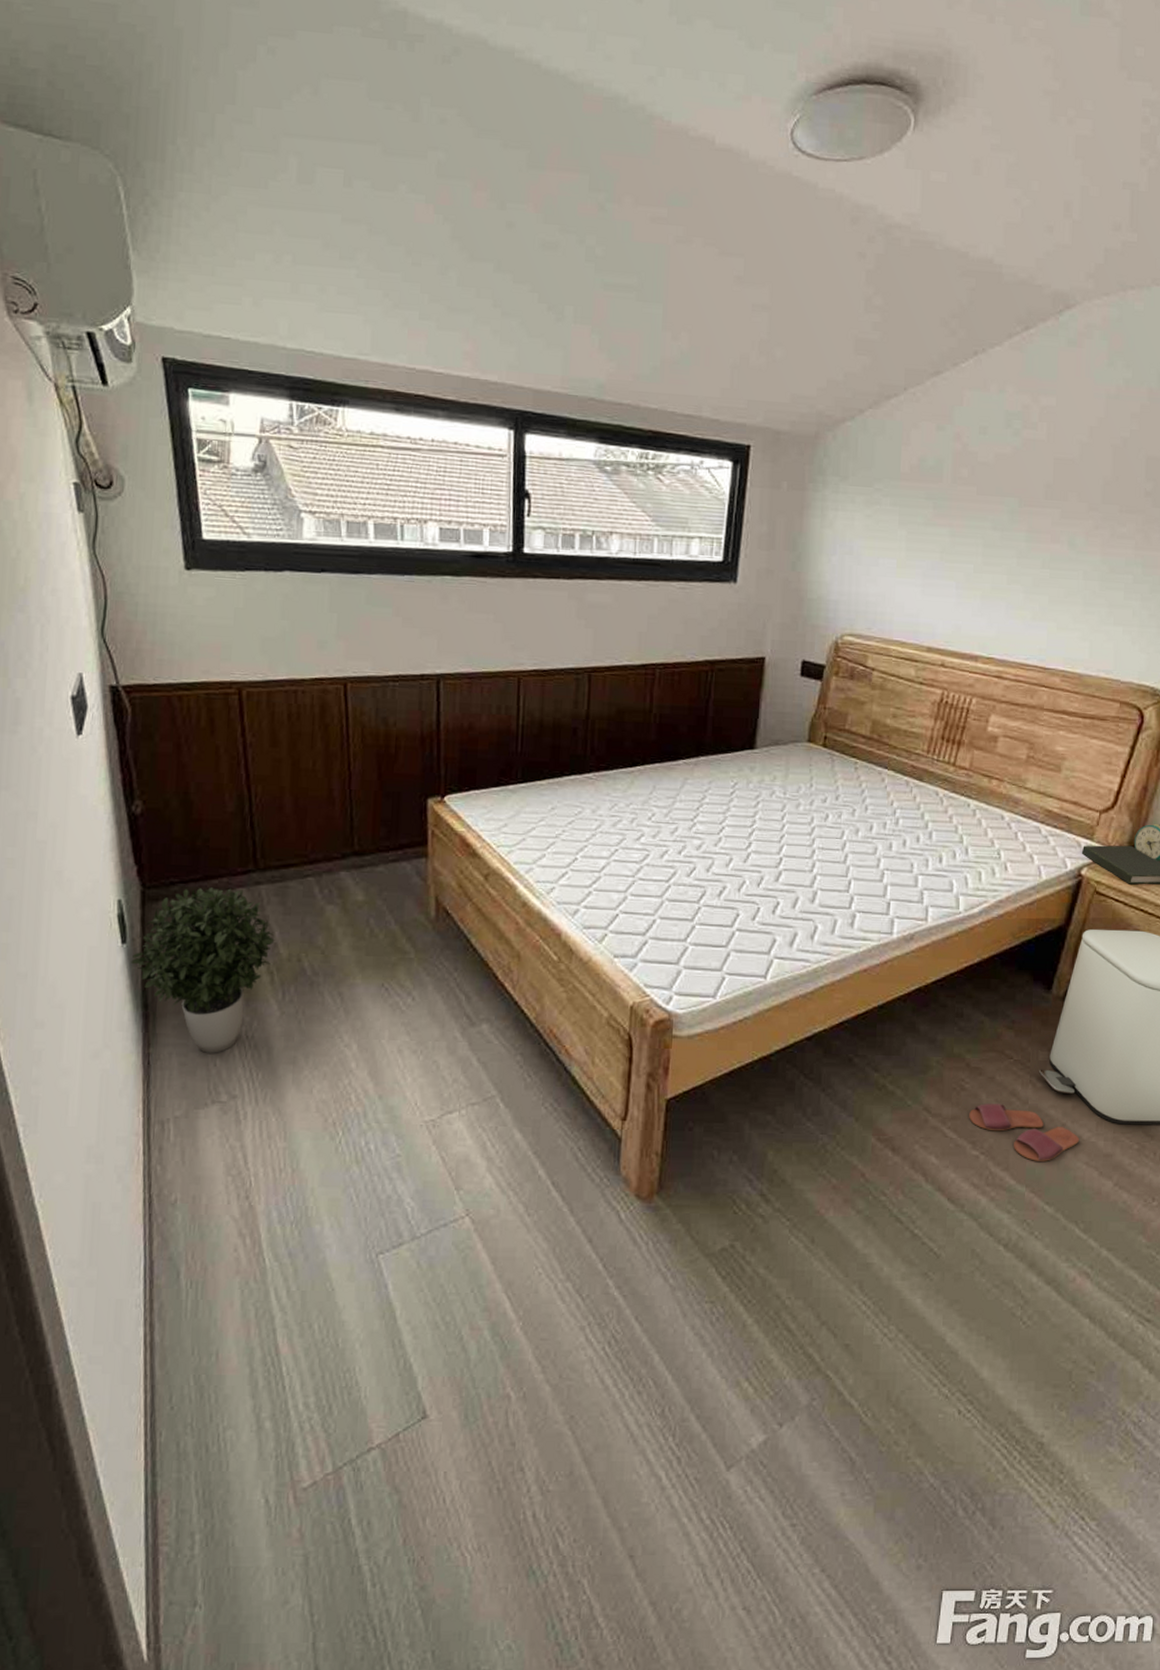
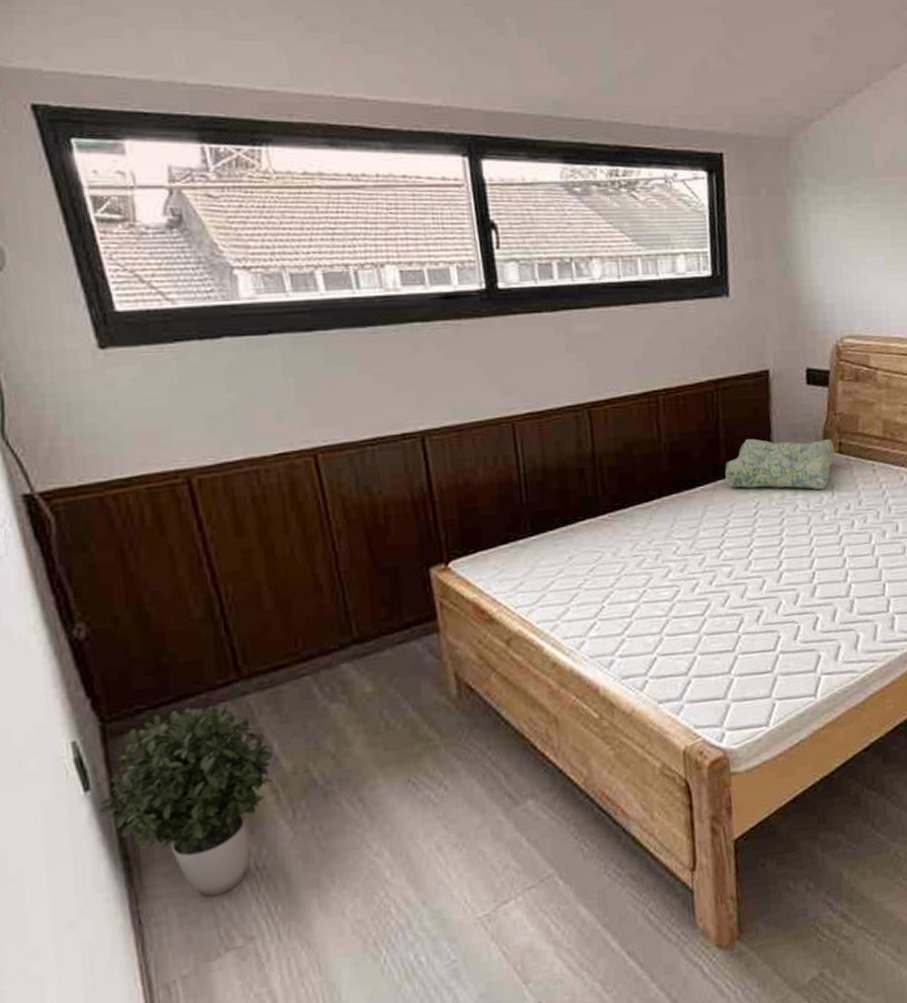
seat cushion: none [708,721,819,780] -> present [725,439,835,490]

